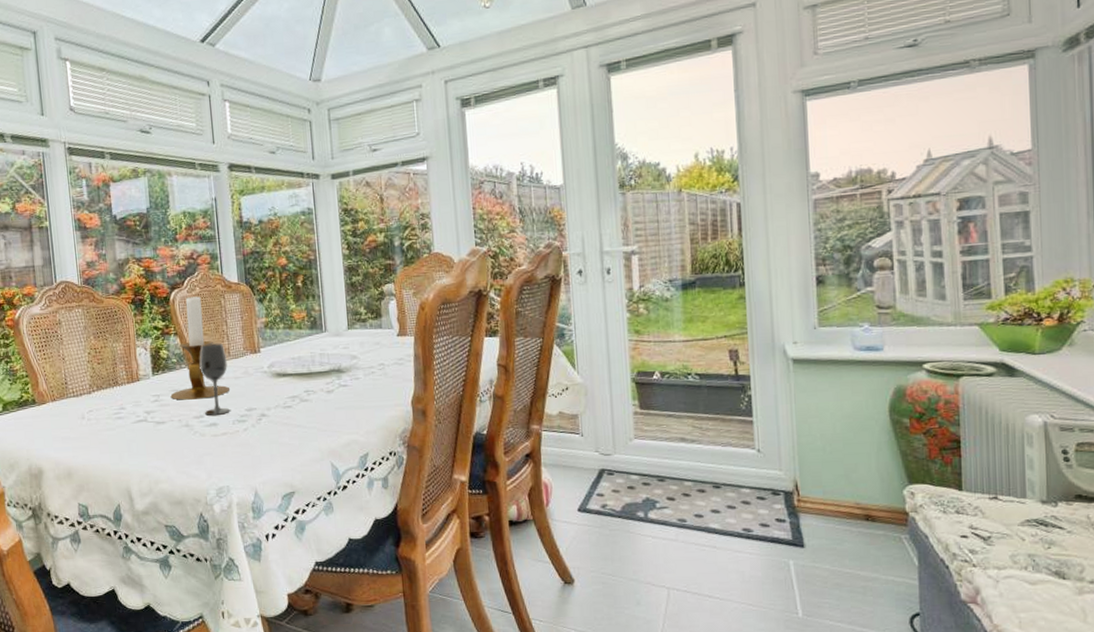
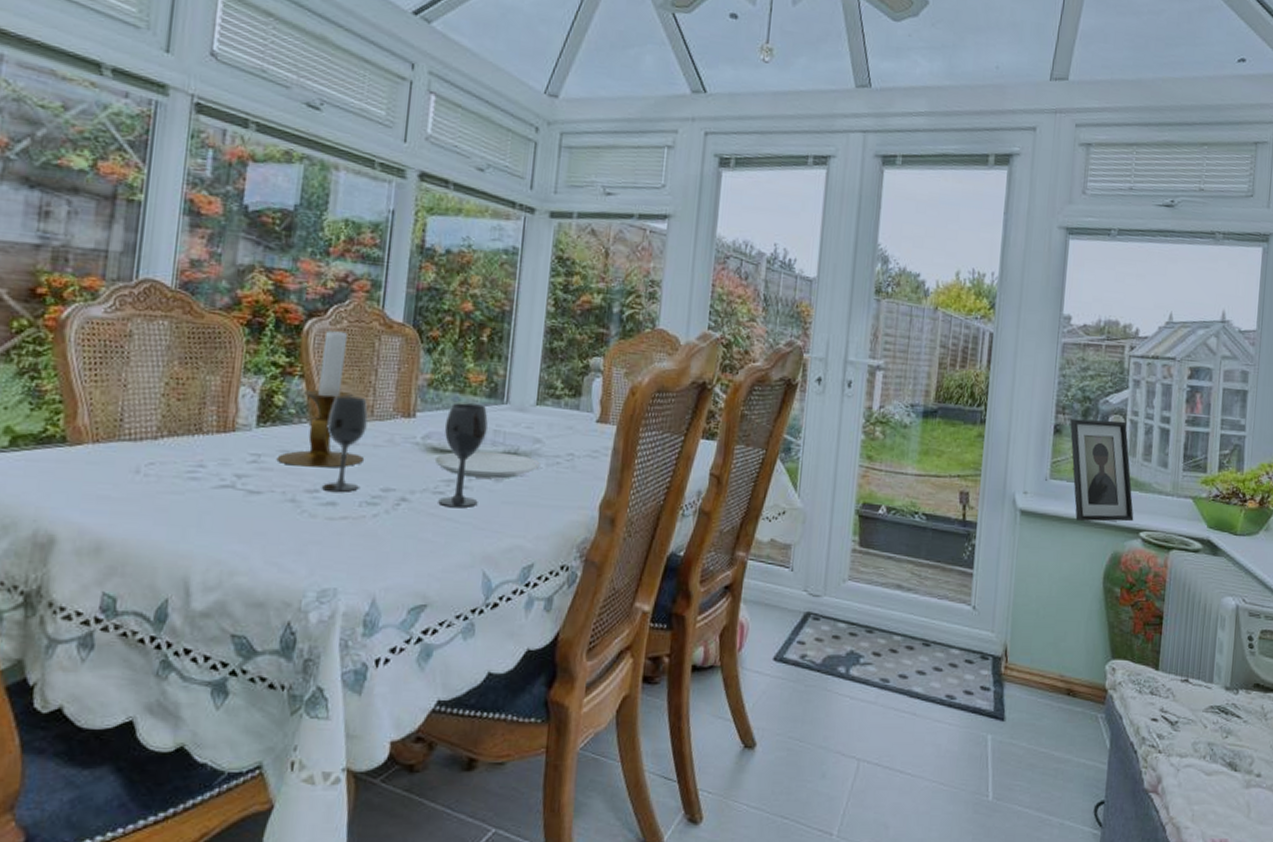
plate: none [280,369,360,392] -> present [434,451,540,479]
wine glass: none [282,335,318,416] -> present [438,403,488,507]
picture frame: none [832,262,915,362] -> present [1070,418,1134,522]

